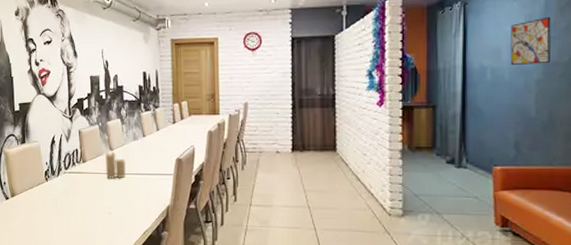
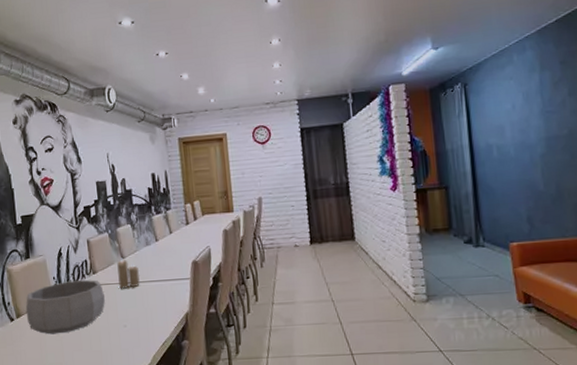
decorative bowl: none [19,167,93,215] -> present [25,279,106,335]
wall art: present [510,16,551,65] -> none [511,92,551,141]

